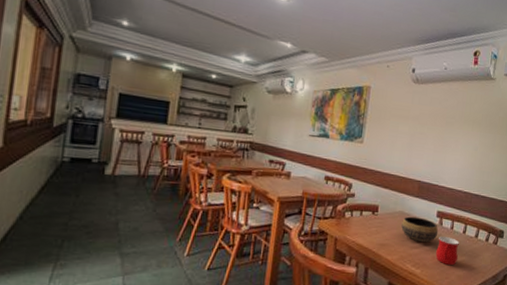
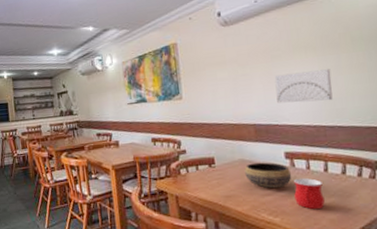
wall art: none [442,140,487,173] -> present [274,69,333,104]

